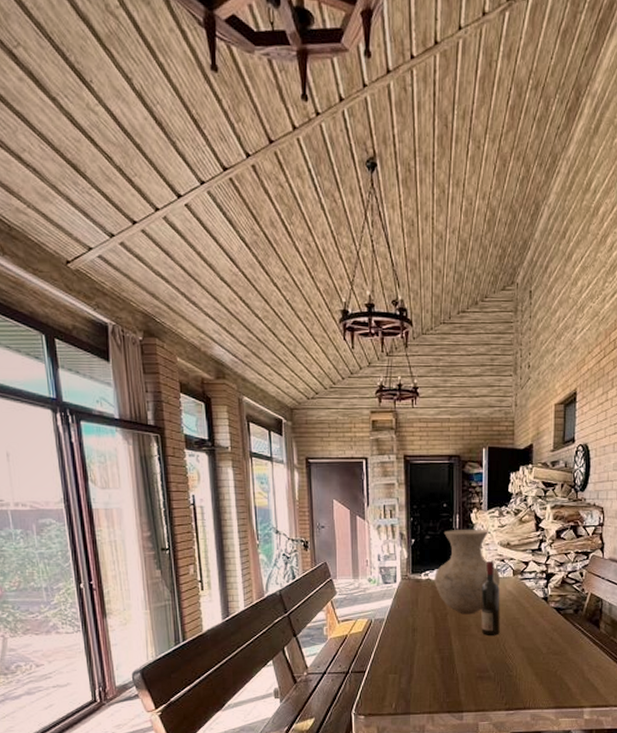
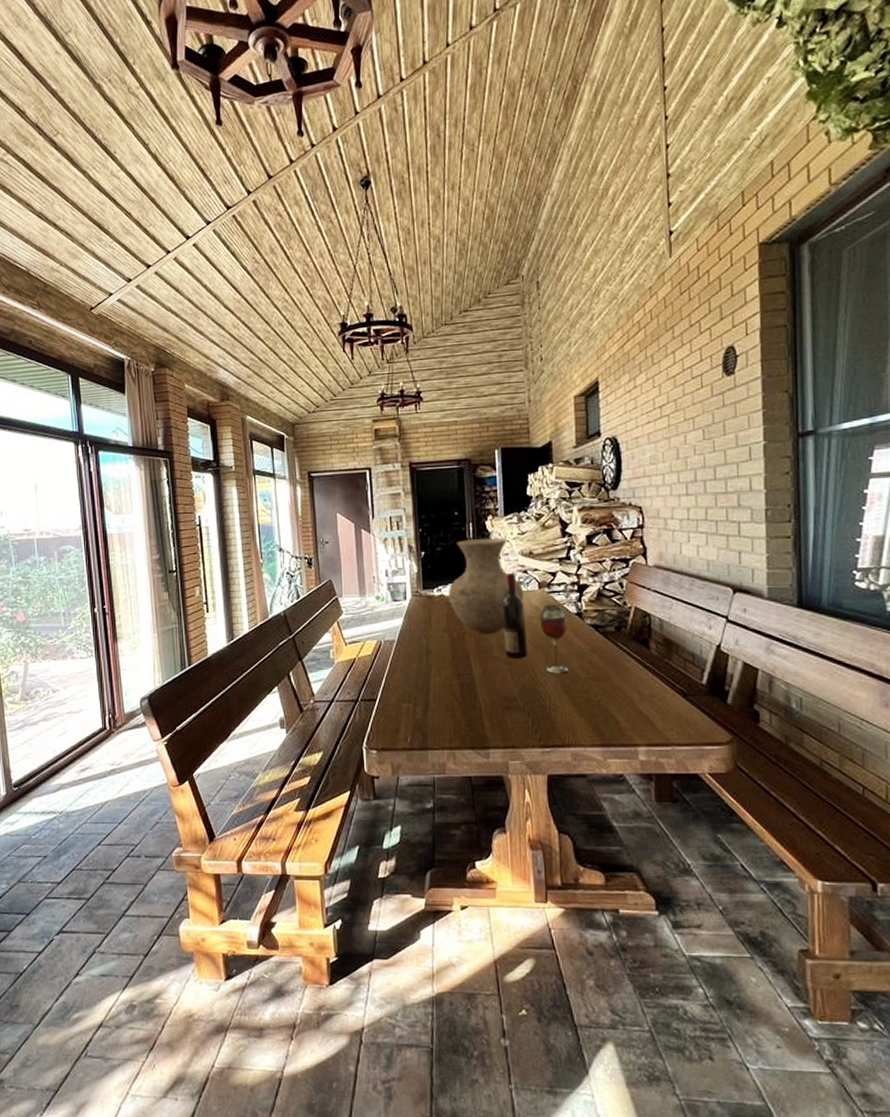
wineglass: none [512,589,535,649] -> present [540,604,568,674]

